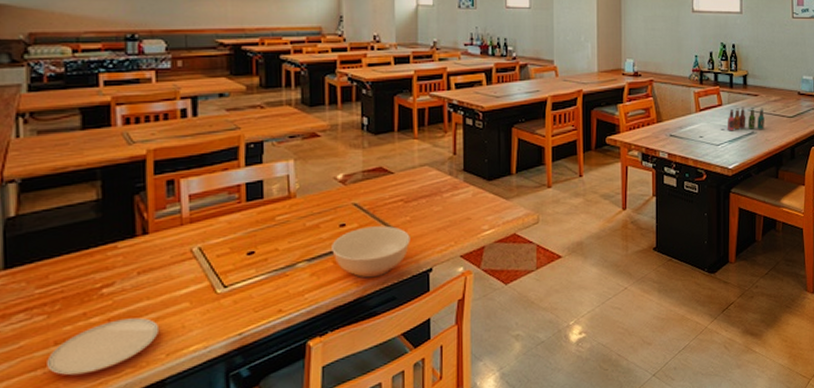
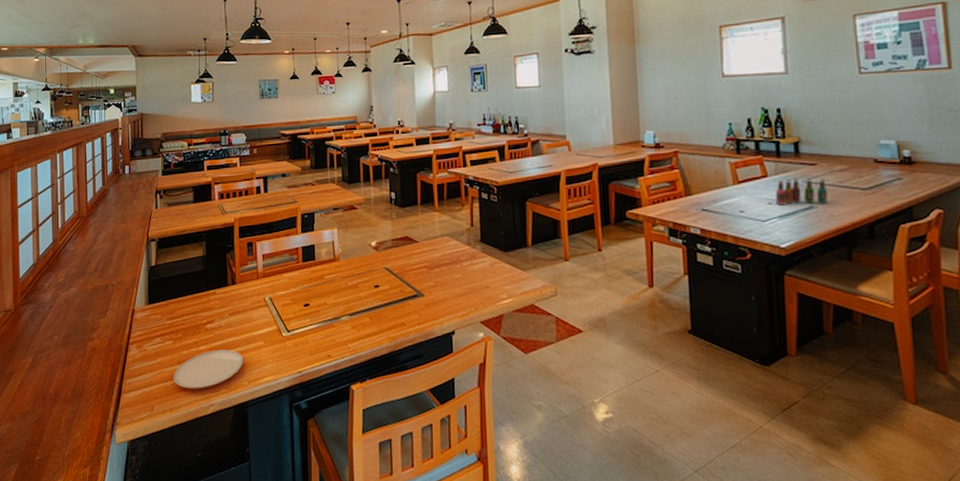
bowl: present [332,225,411,278] -> none [368,289,435,335]

